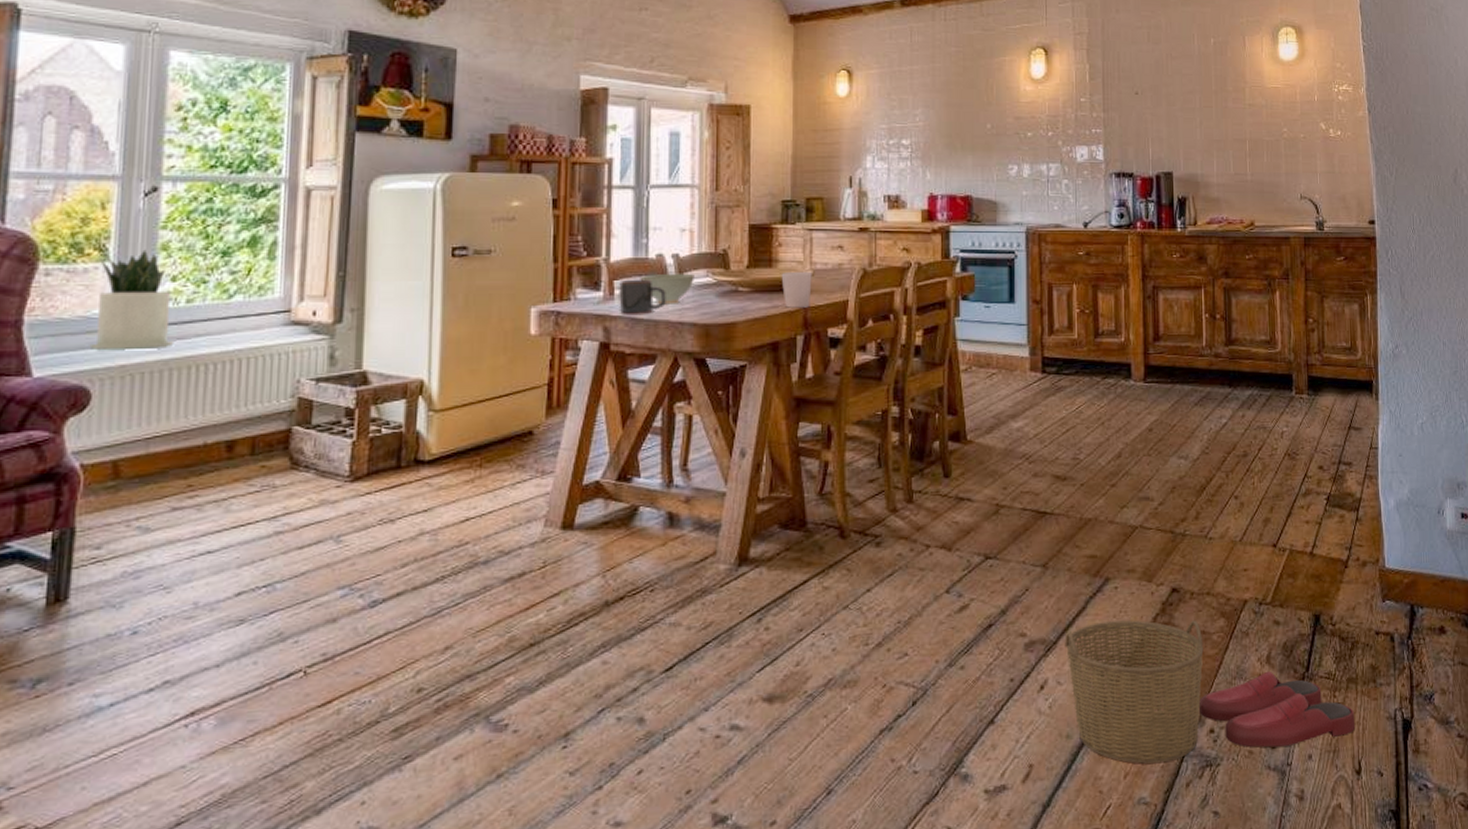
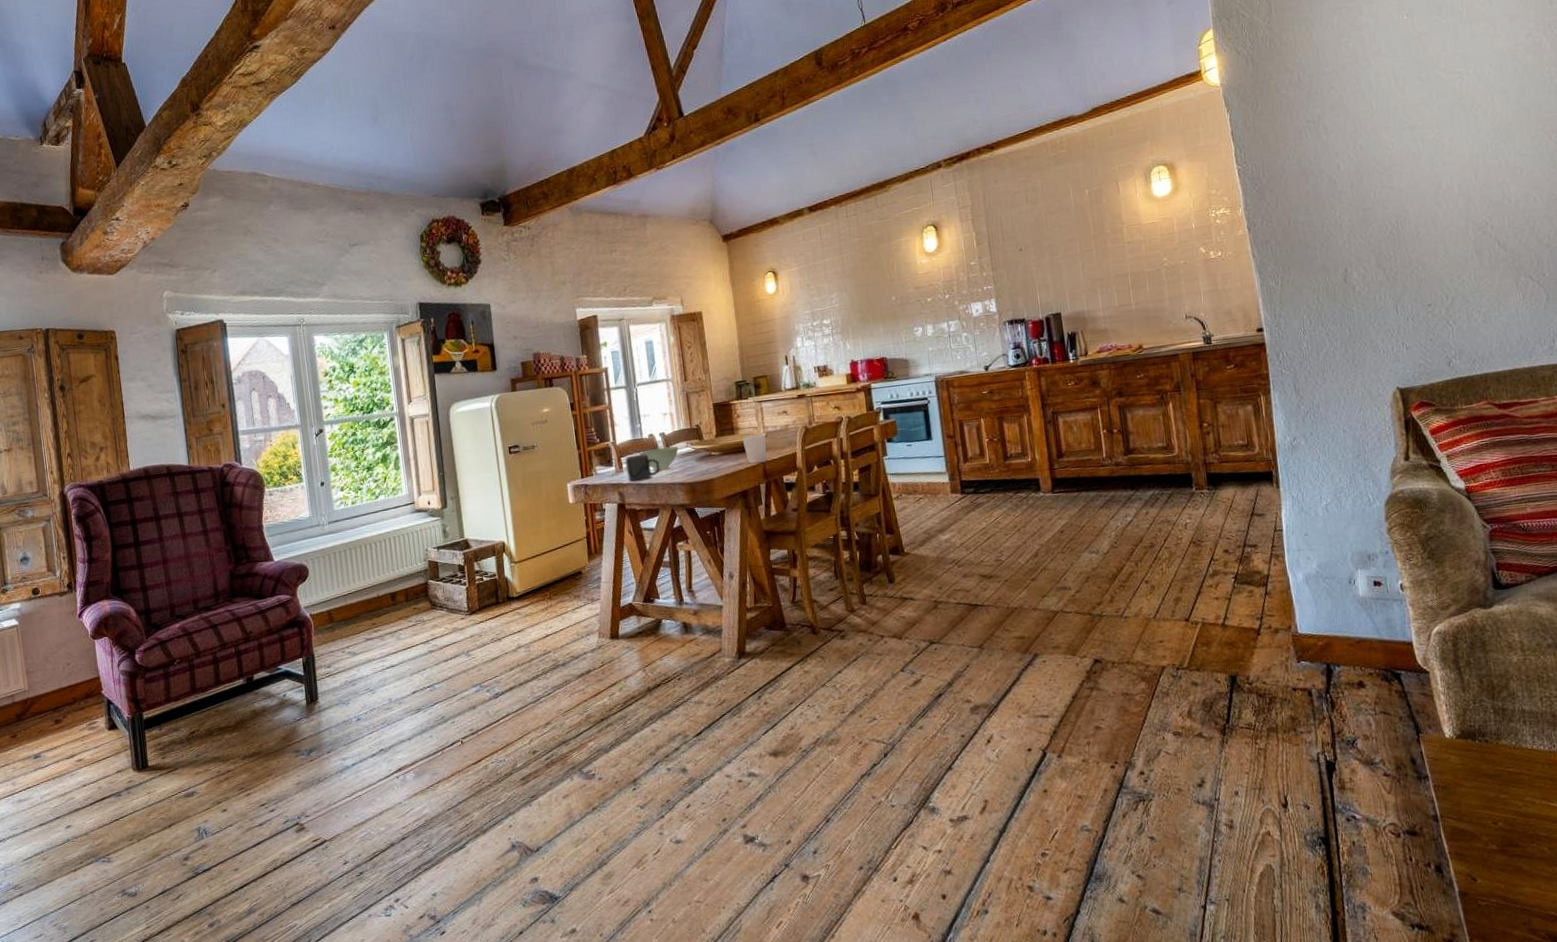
planter: present [89,249,175,351] -> none [297,472,349,541]
basket: present [1065,620,1204,765] -> none [1004,684,1130,800]
slippers: present [1198,670,1355,748] -> none [1127,723,1279,787]

